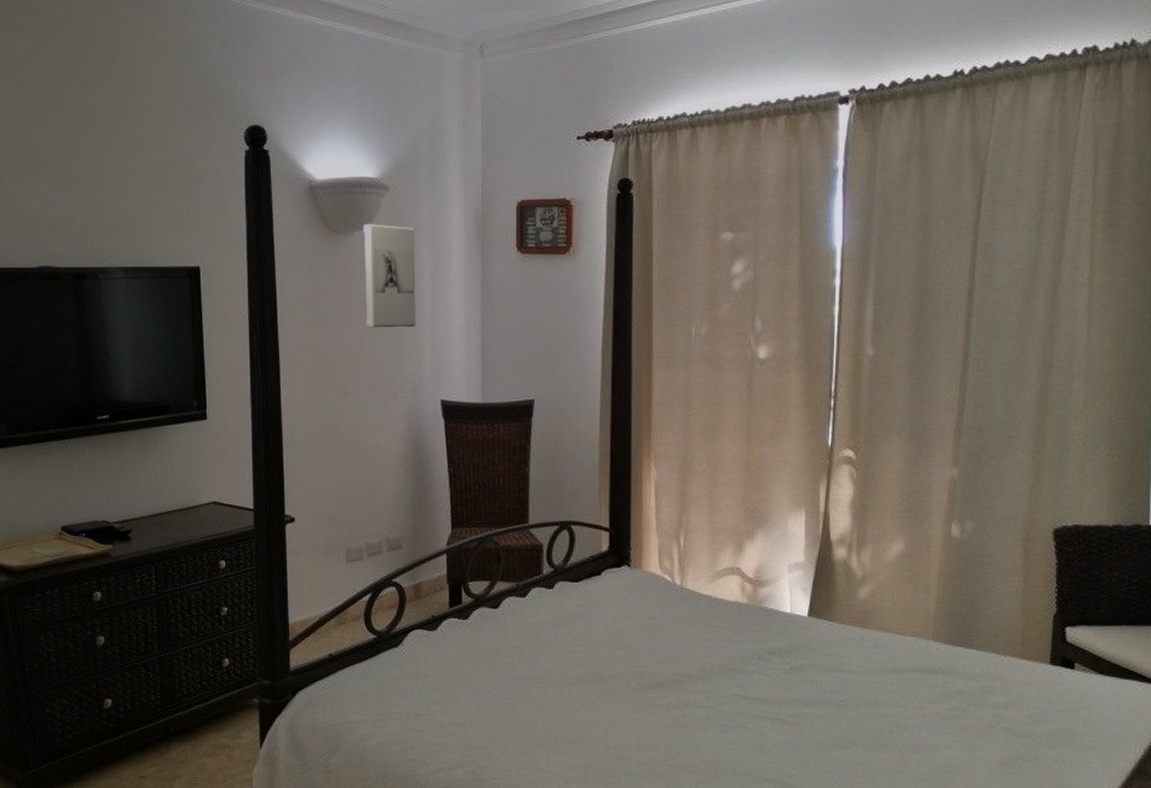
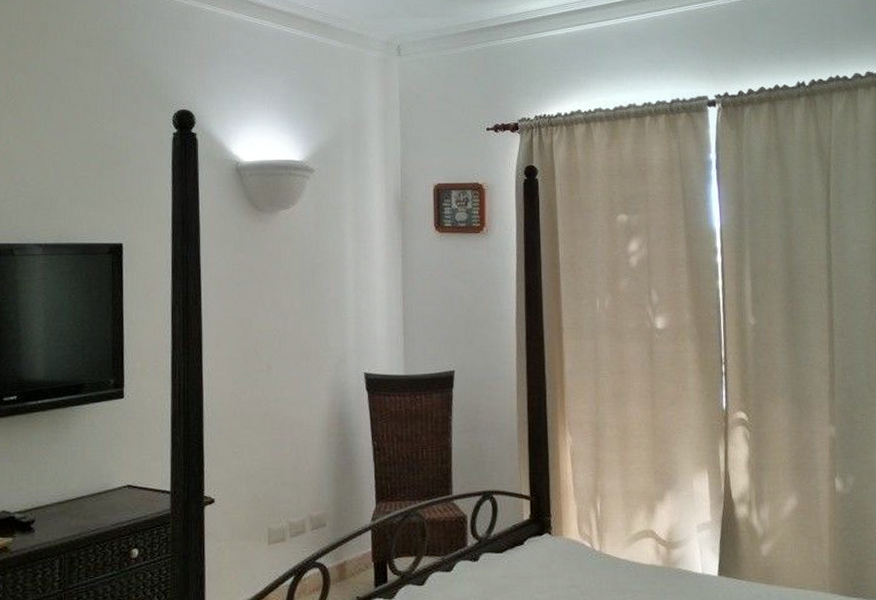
wall sculpture: present [363,224,416,328] -> none [288,204,340,303]

